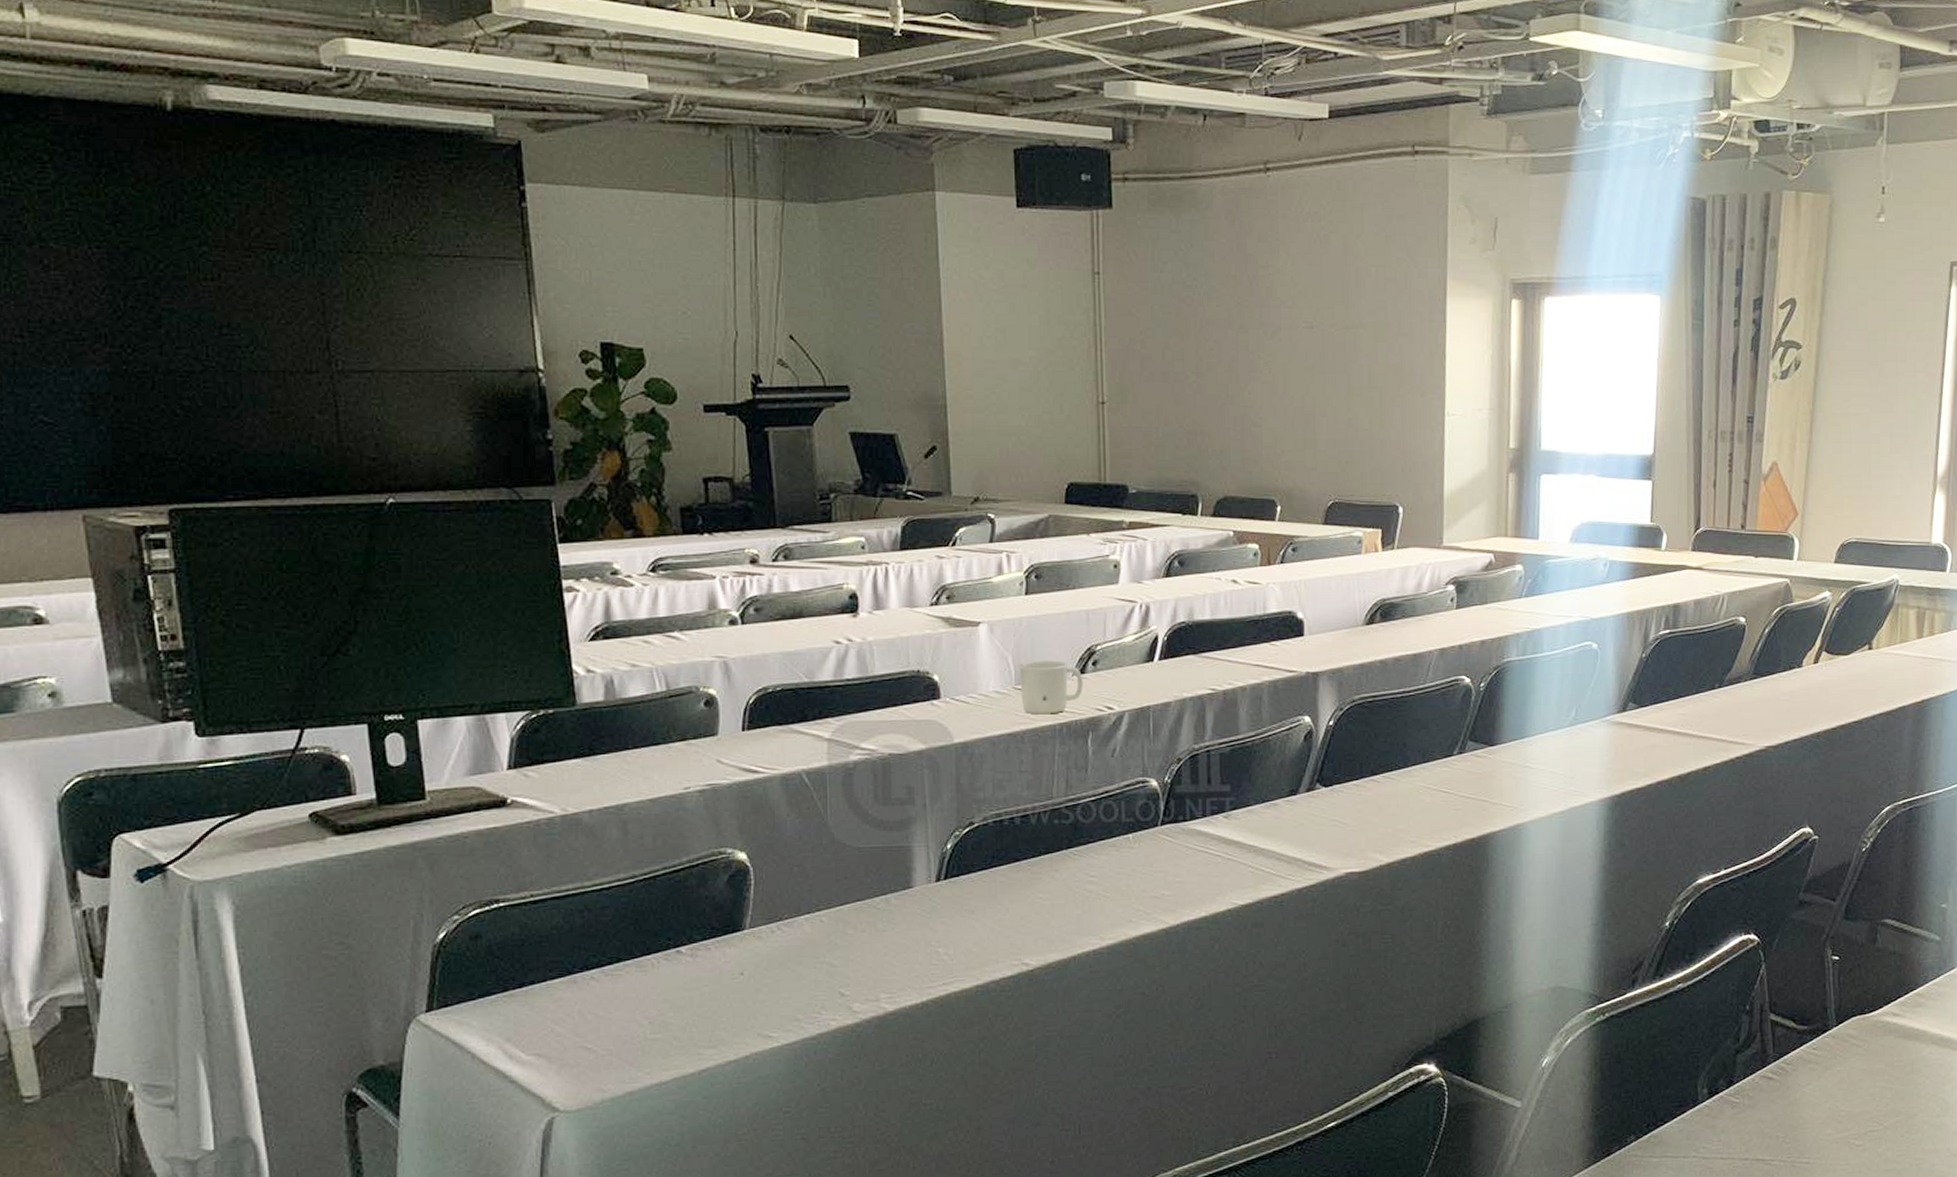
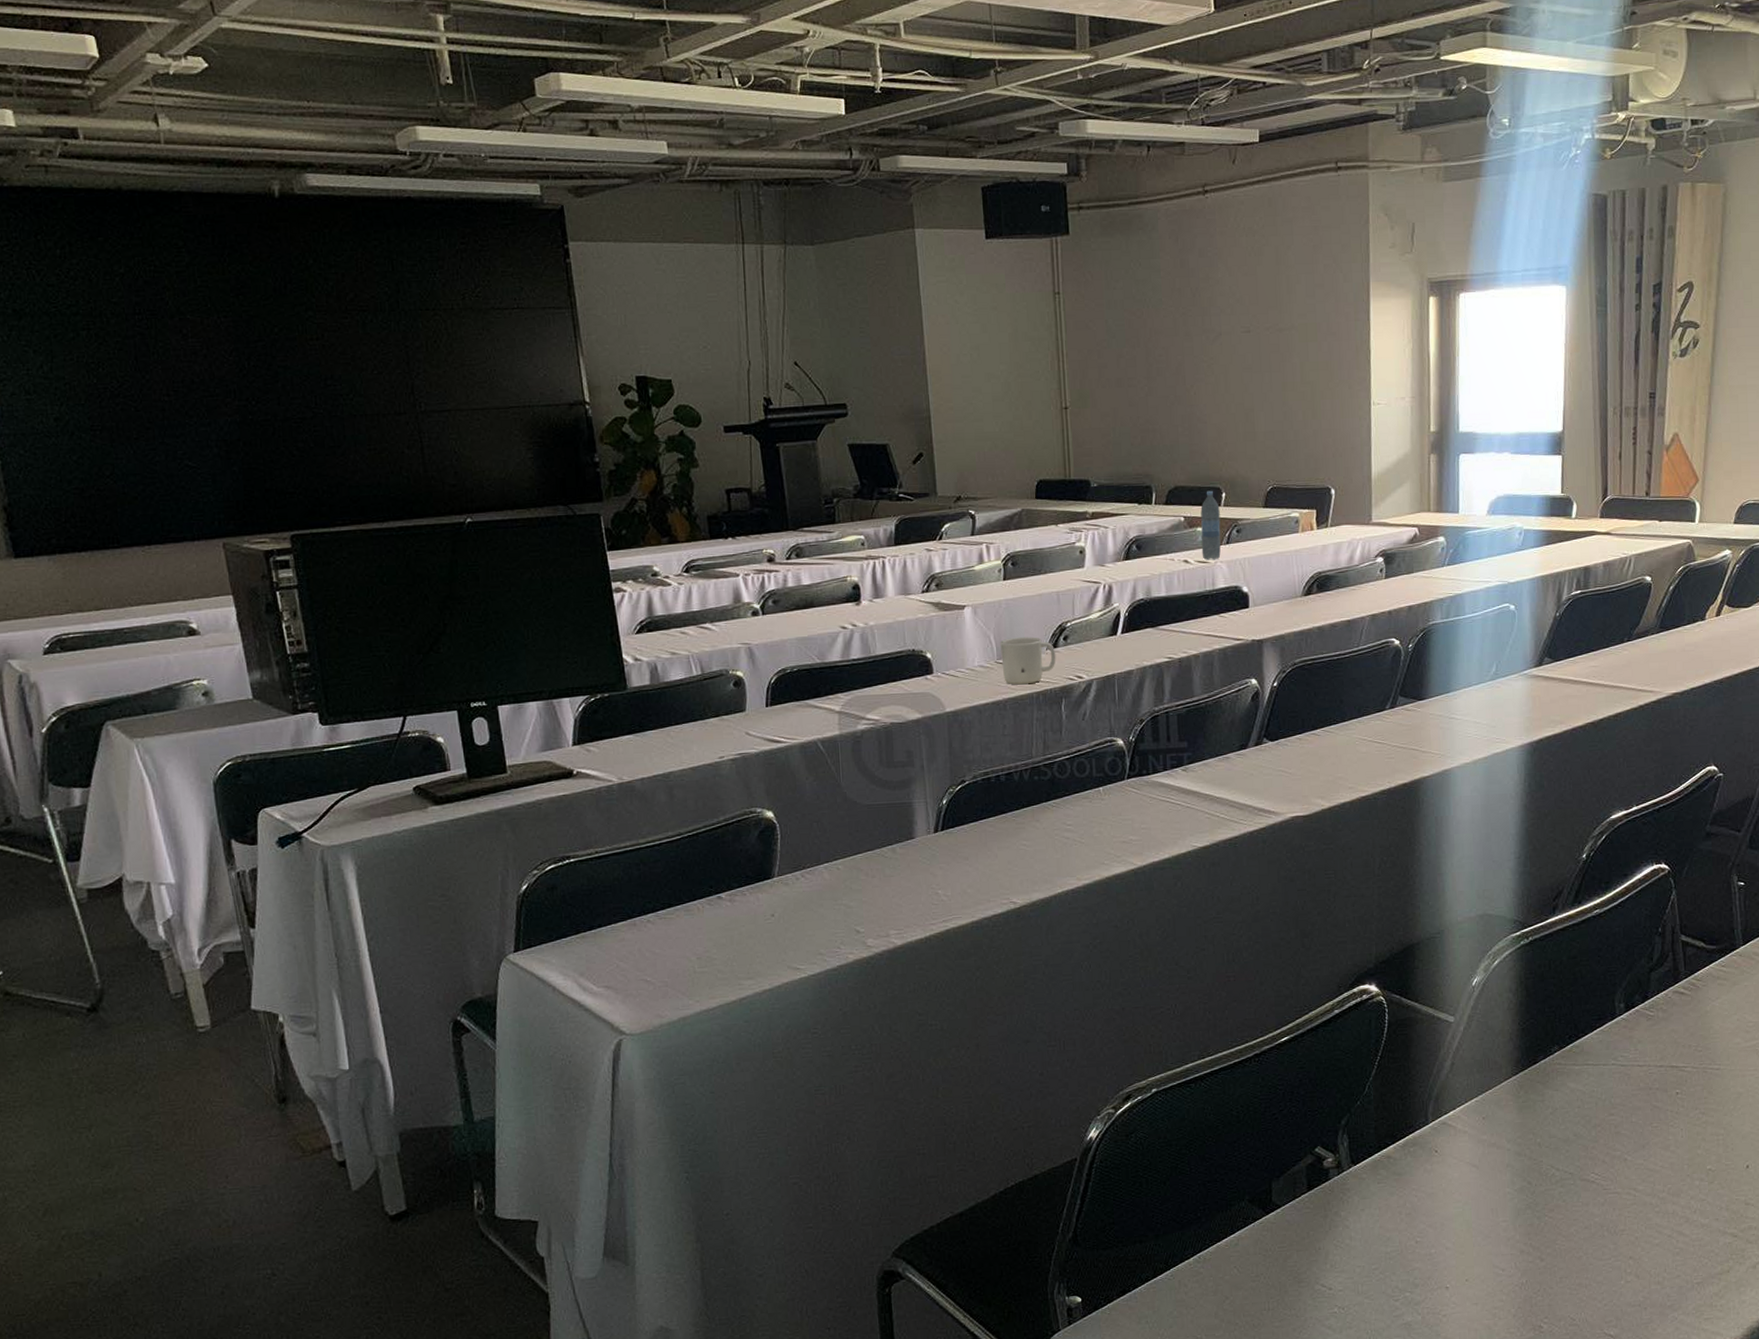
water bottle: none [1252,502,1275,581] -> present [1200,490,1221,561]

